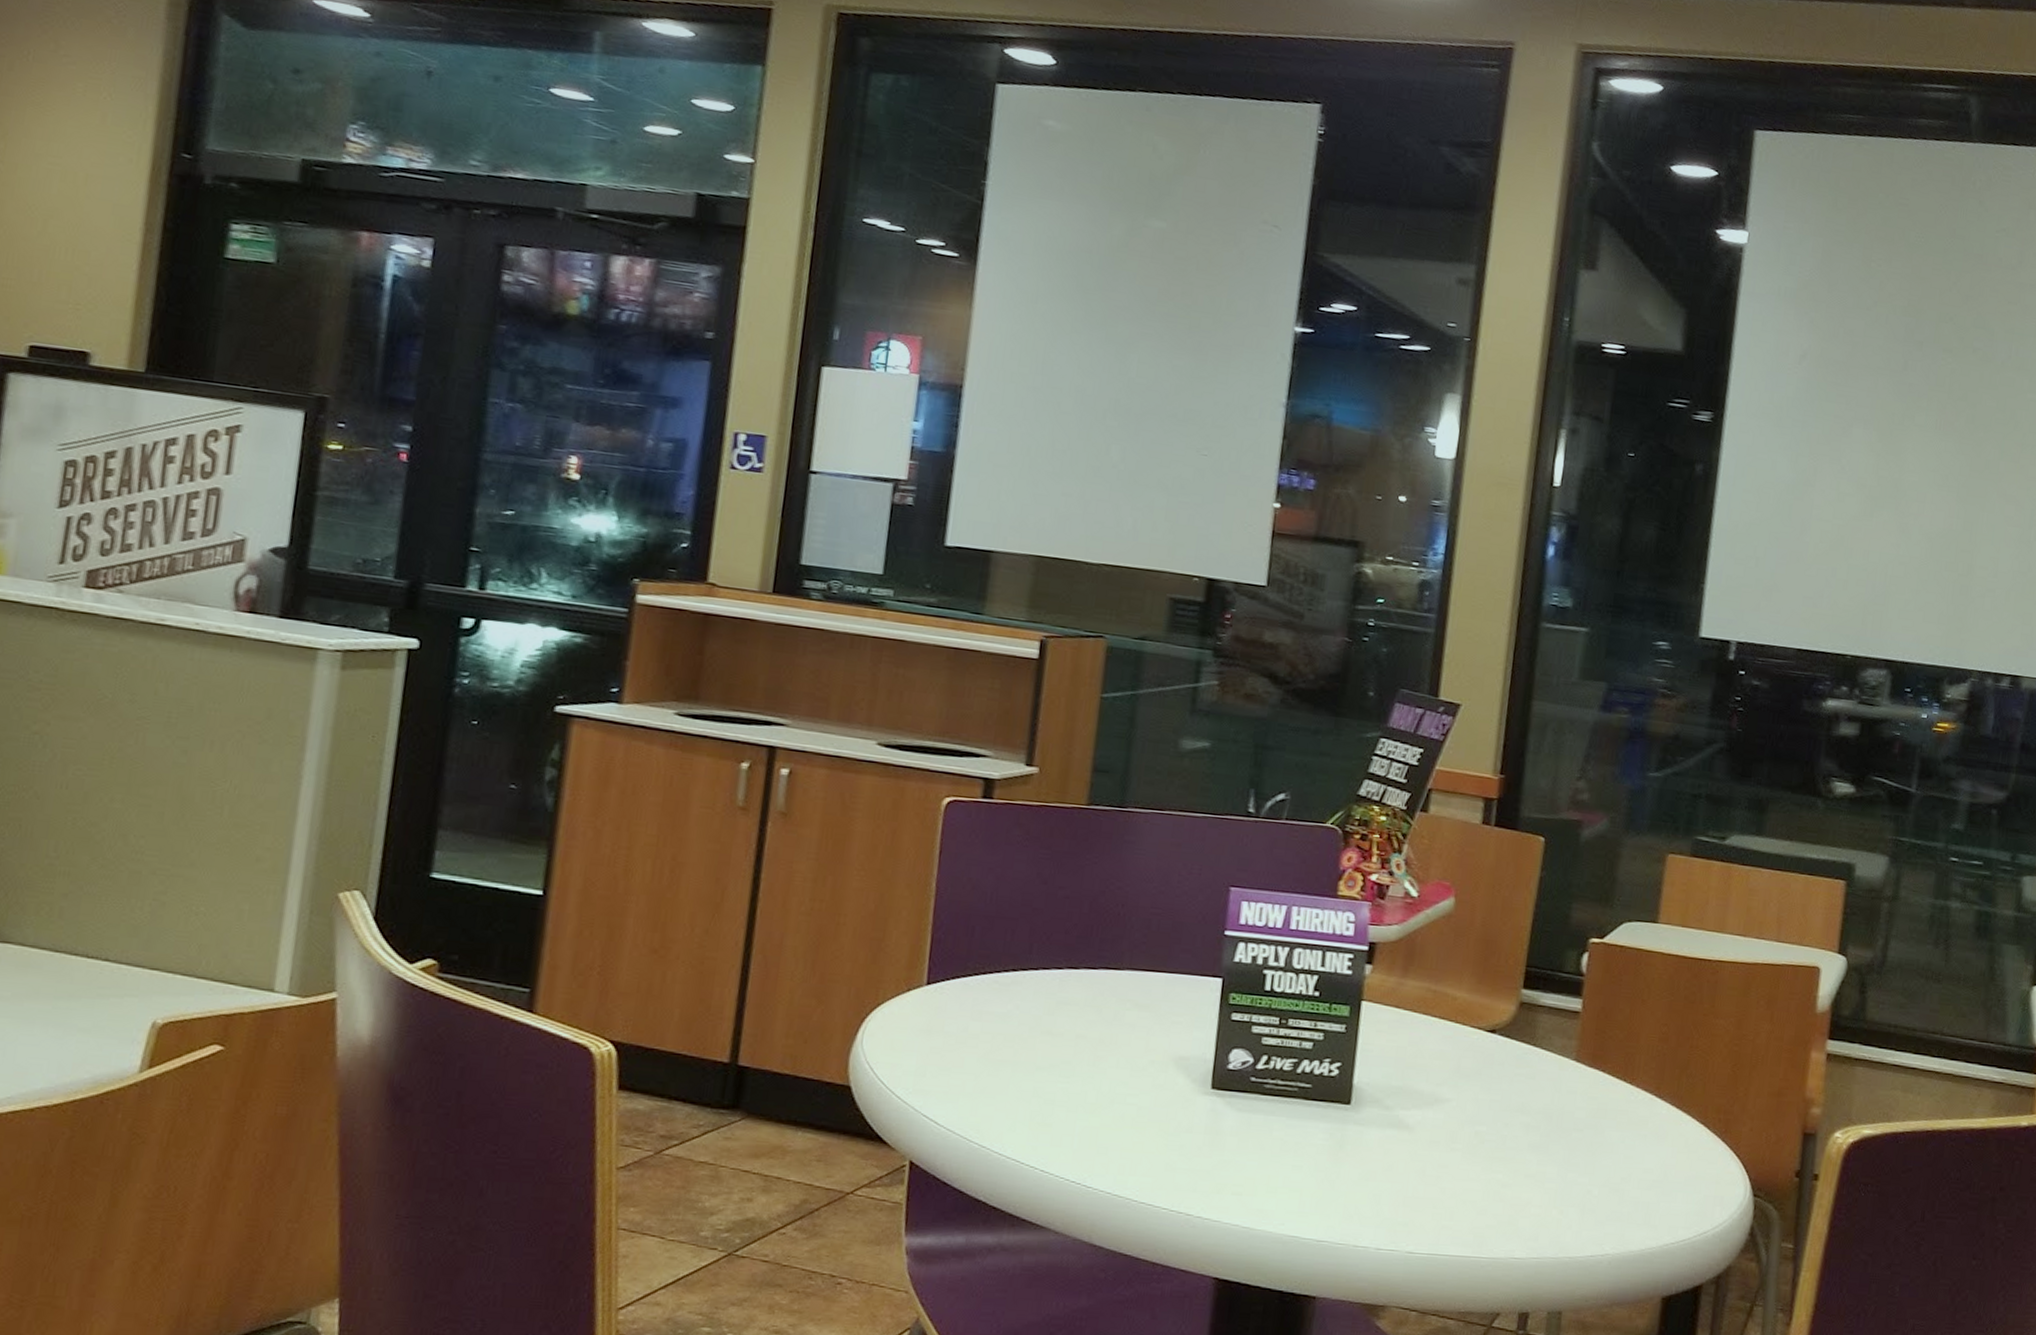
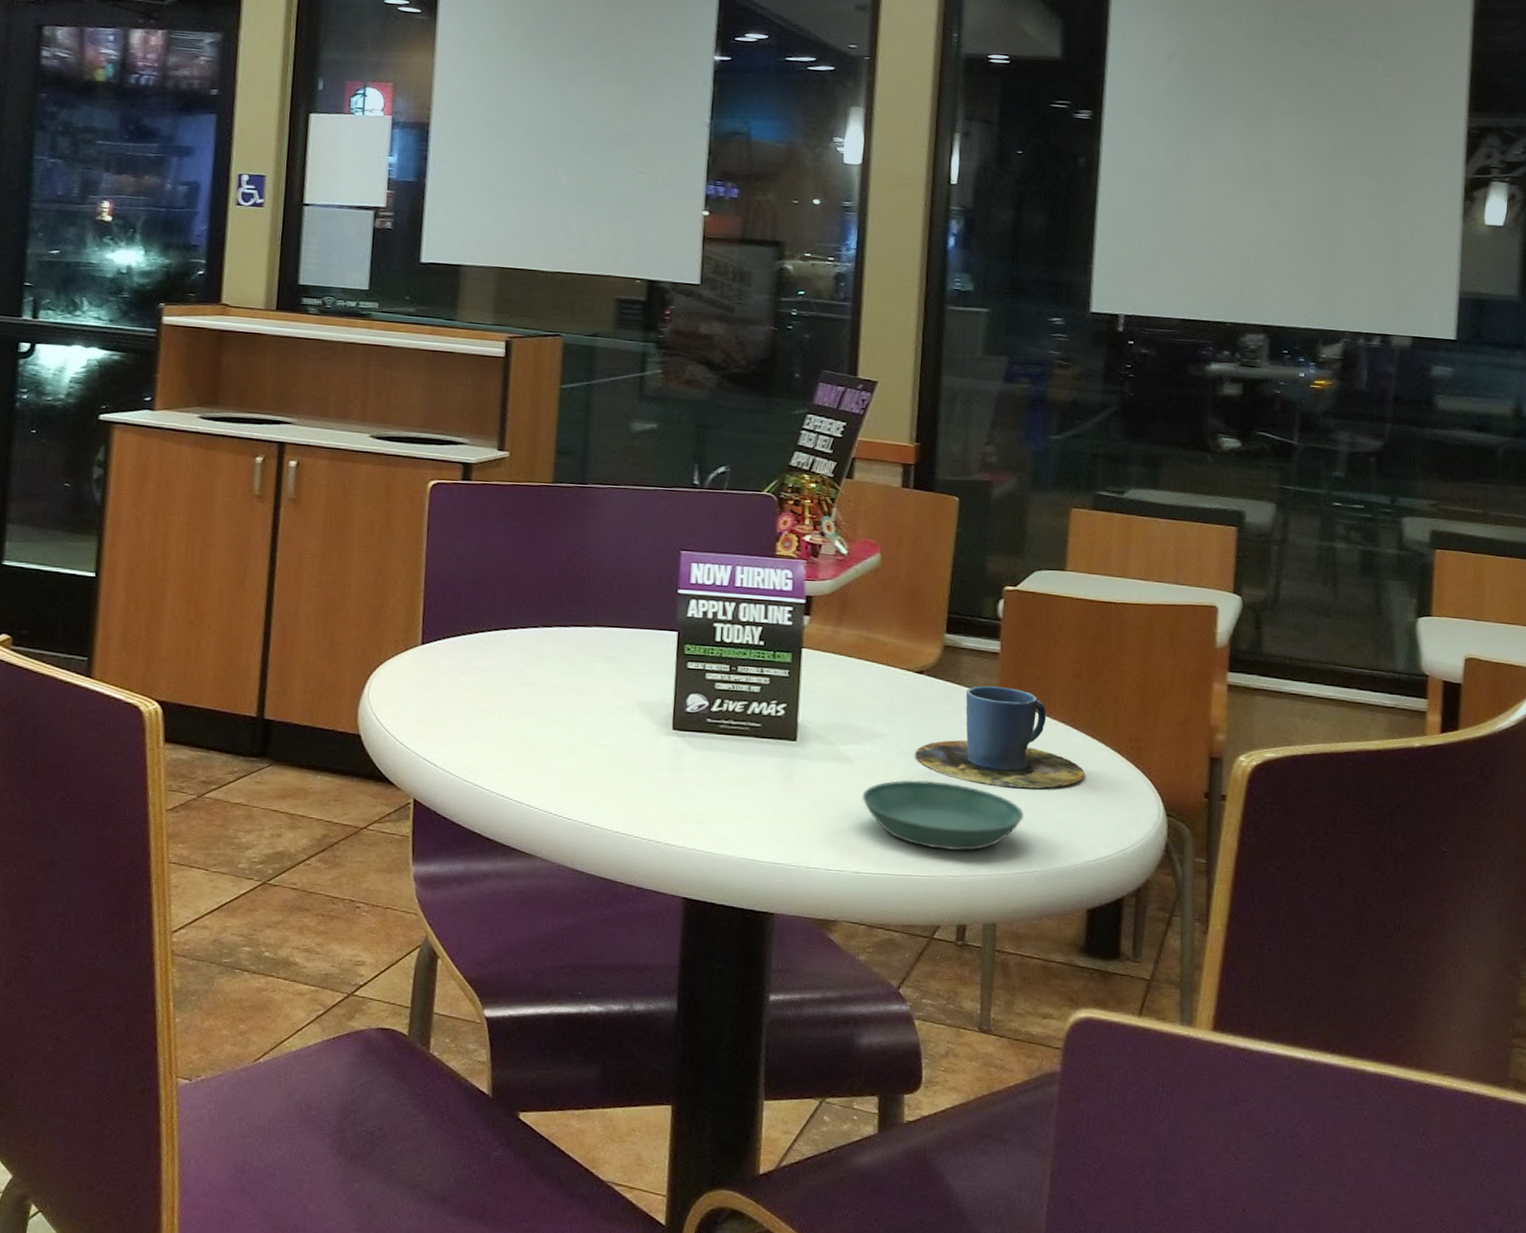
saucer: none [1420,1151,1598,1231] -> present [862,780,1024,852]
cup: none [1482,1048,1667,1163] -> present [916,686,1085,789]

